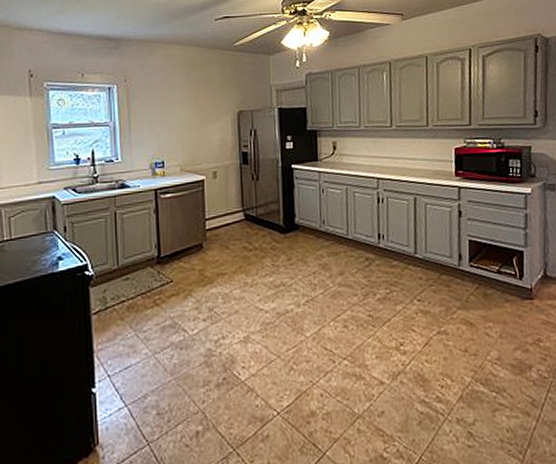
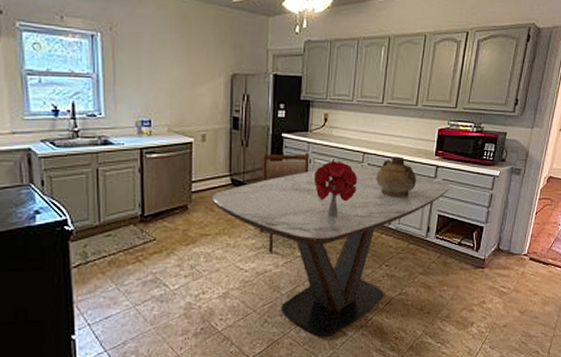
dining table: none [226,192,478,386] -> present [212,166,451,337]
dining chair: none [274,183,323,291] -> present [260,153,310,253]
bouquet: none [327,188,375,249] -> present [313,160,358,218]
ceramic jug: none [394,179,440,224] -> present [376,156,417,197]

